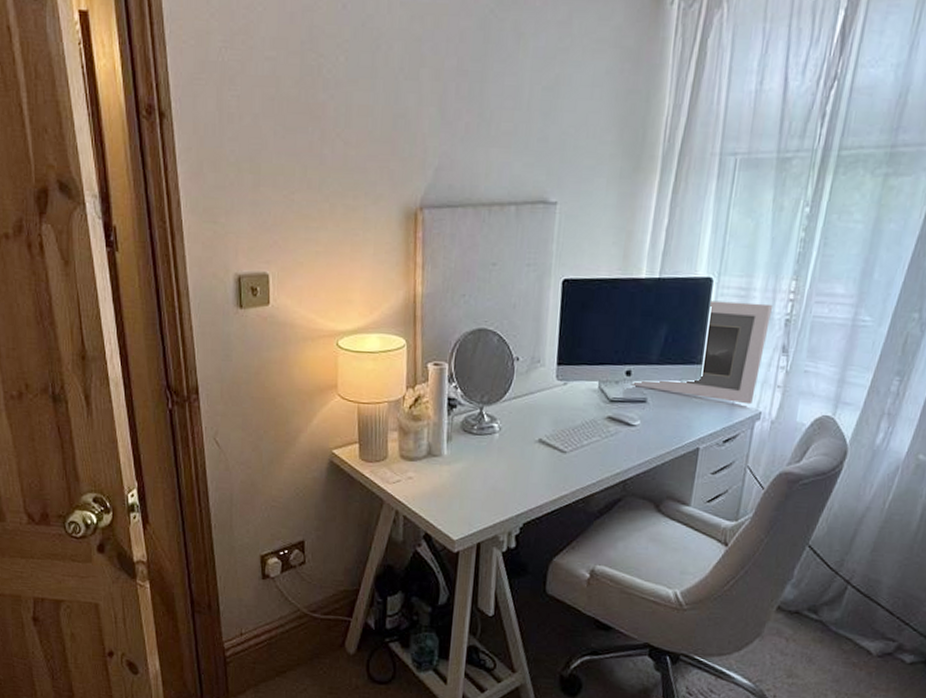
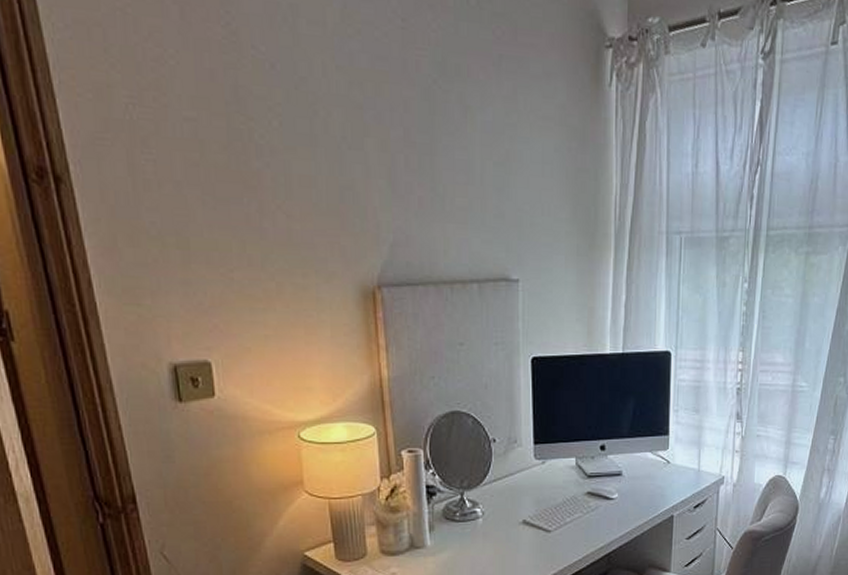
picture frame: present [631,300,774,405] -> none [606,373,726,470]

